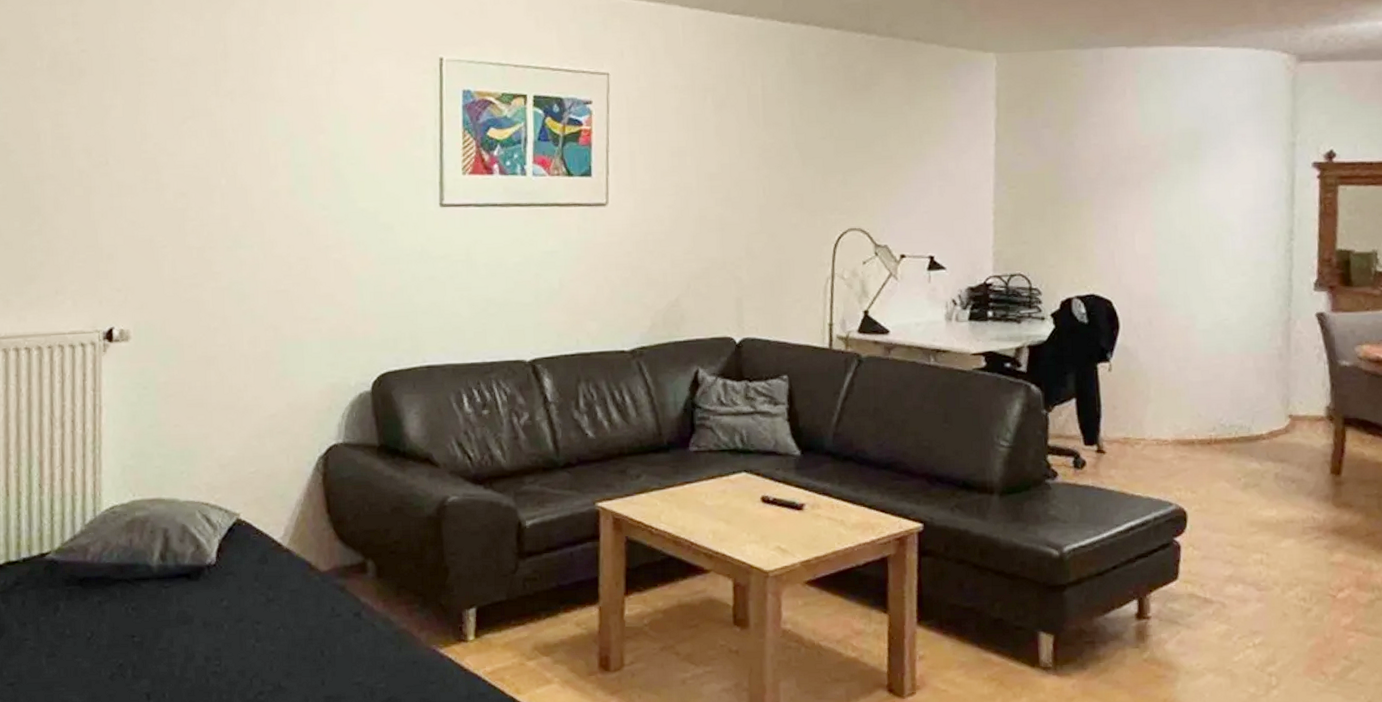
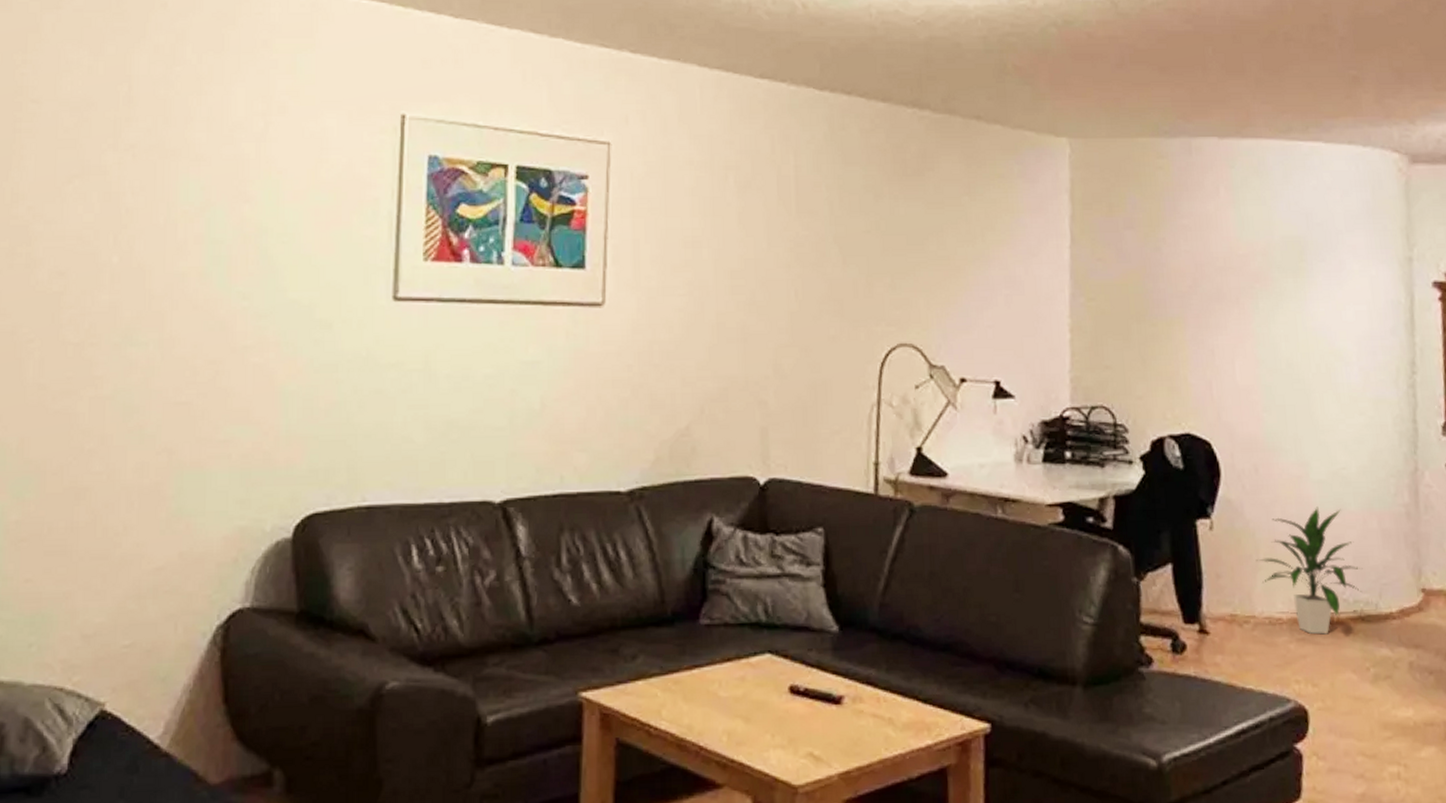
indoor plant: none [1147,351,1239,453] -> present [1255,506,1363,635]

